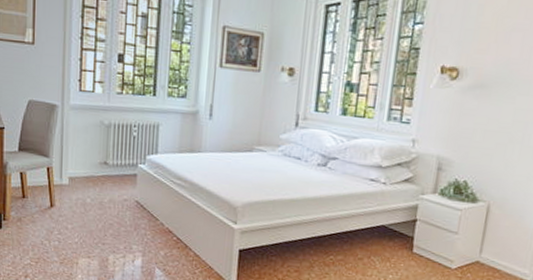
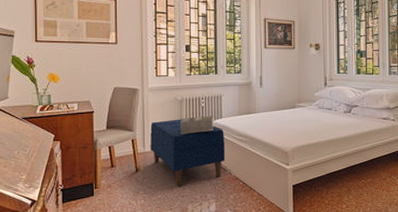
bench: none [69,148,159,232] -> present [150,119,226,187]
decorative box: none [106,148,148,169] -> present [181,115,214,134]

